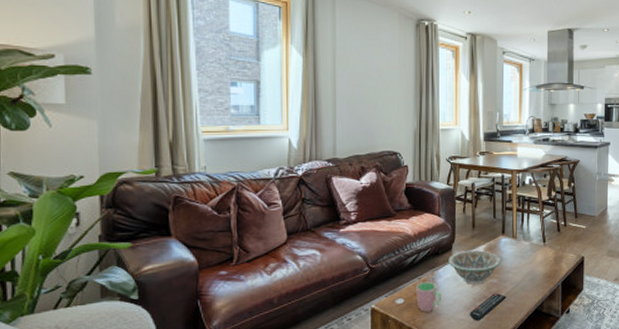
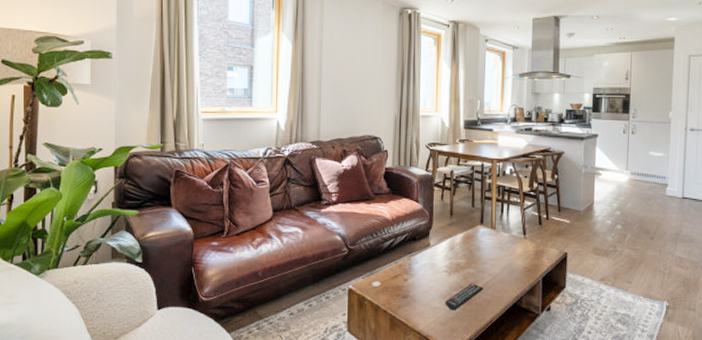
cup: present [416,281,442,312] -> none [392,266,418,296]
decorative bowl: present [448,249,501,284] -> none [425,237,479,273]

